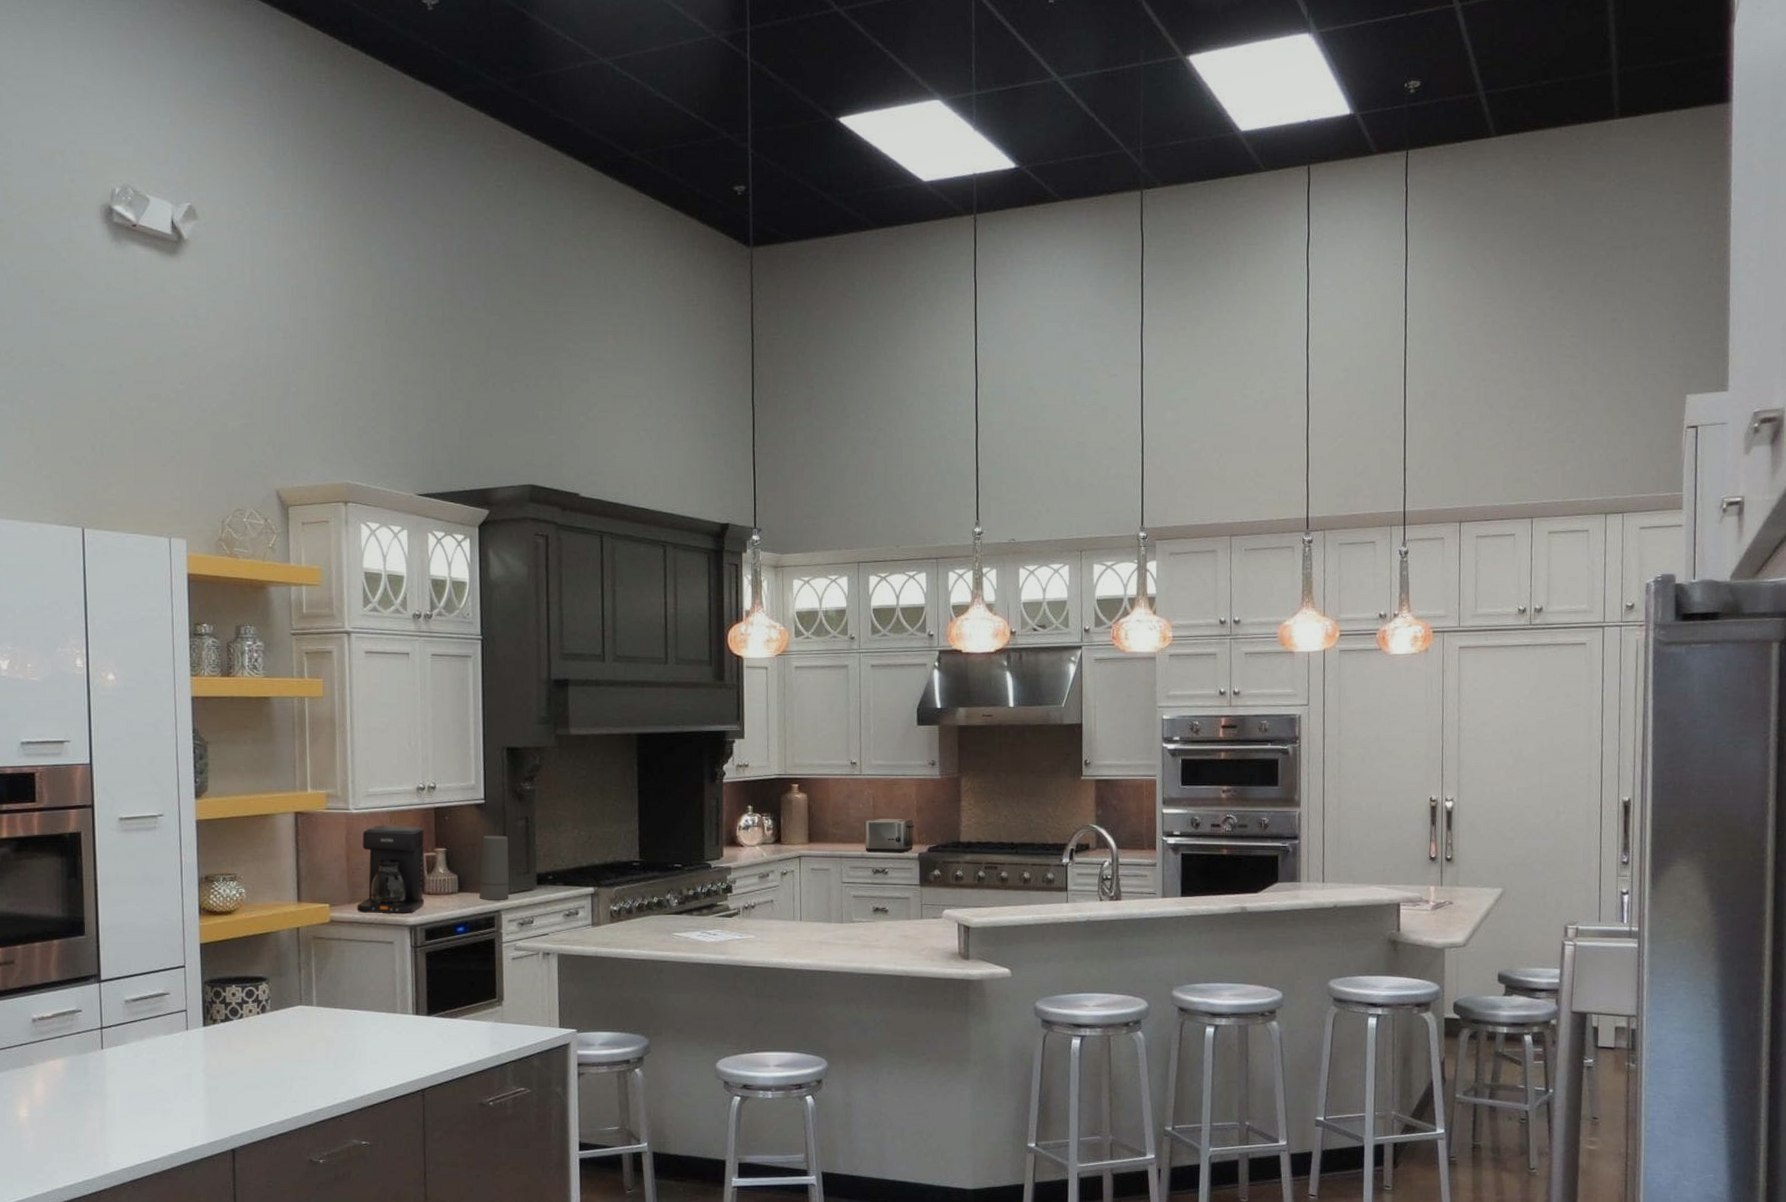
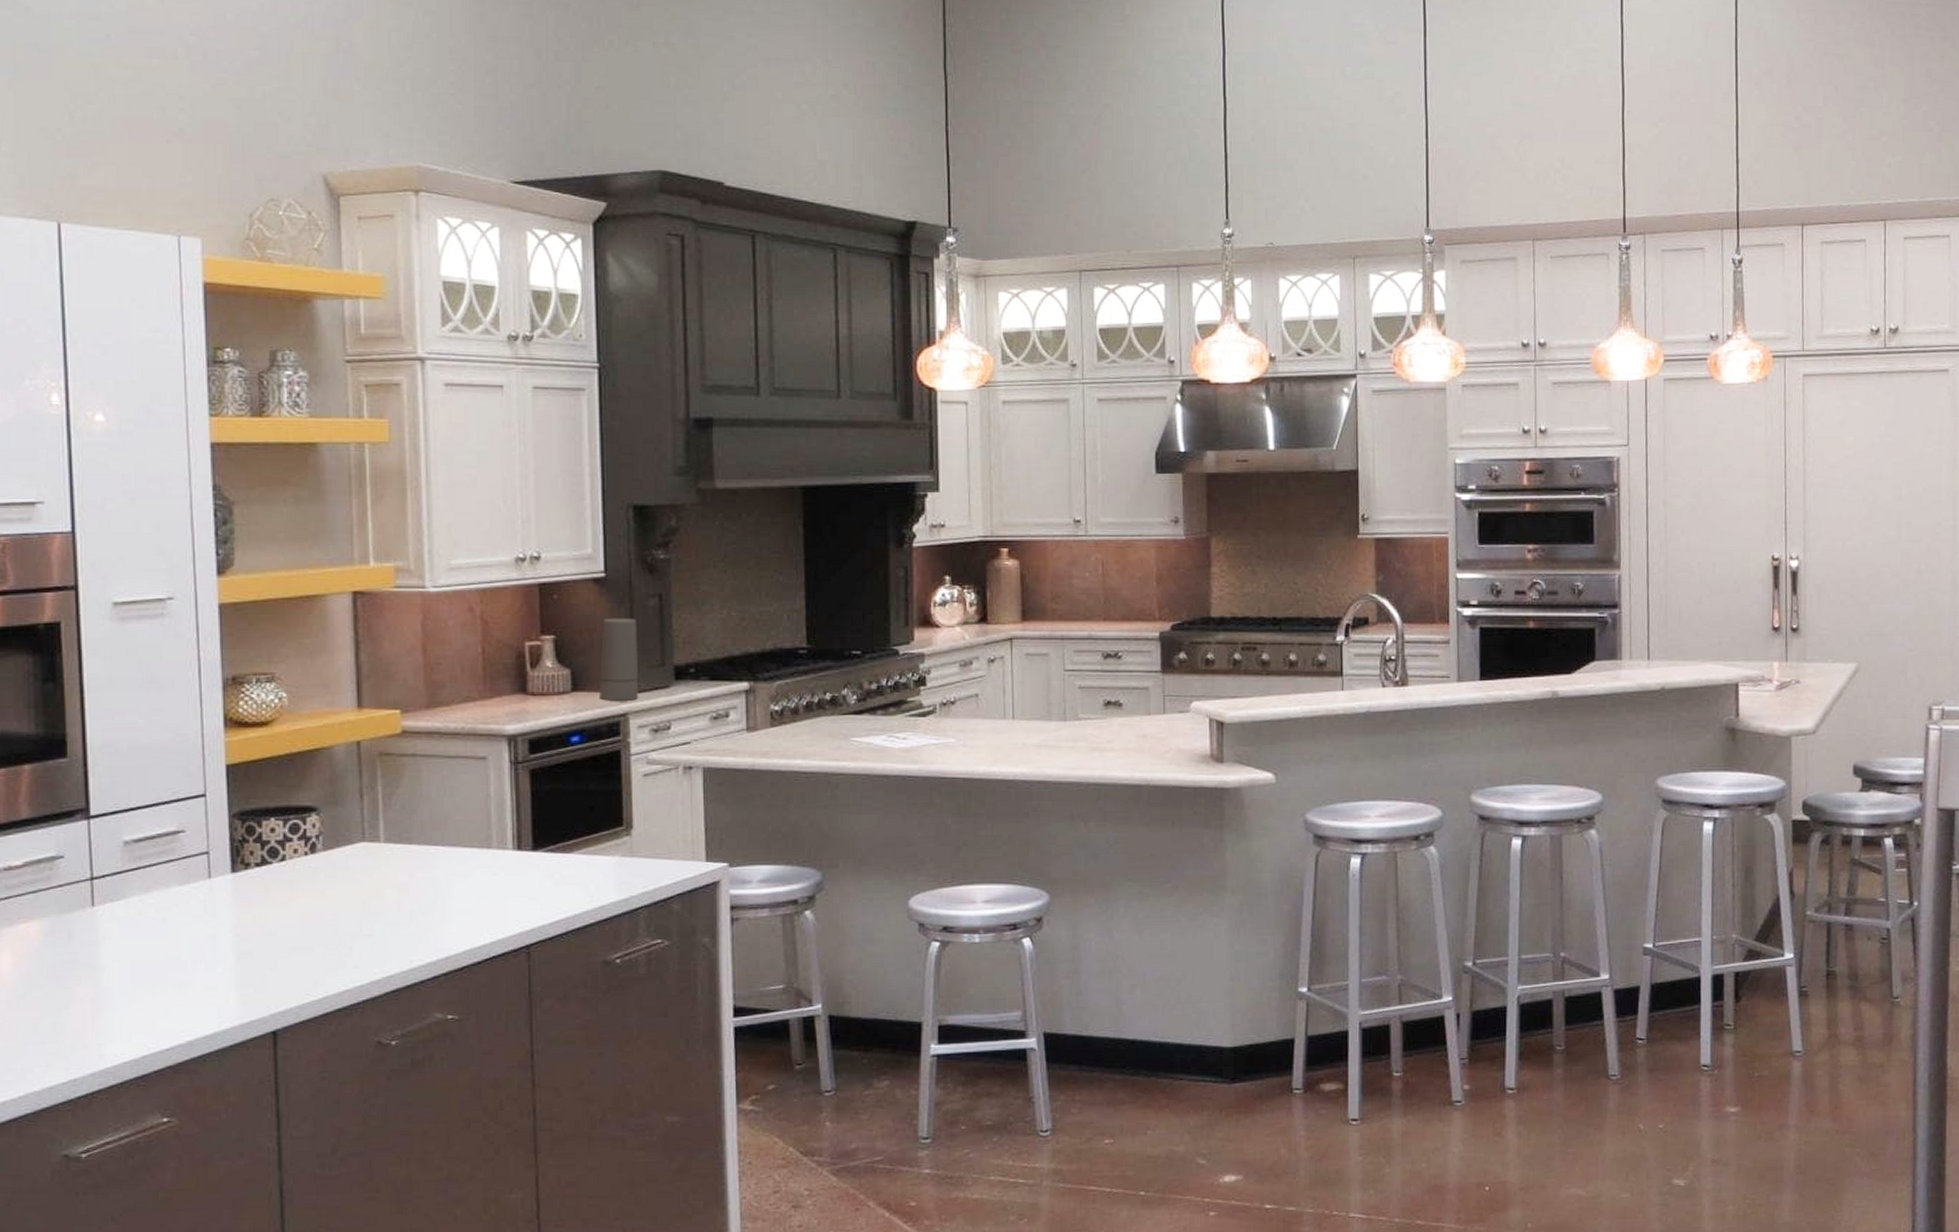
coffee maker: present [357,825,425,914] -> none [437,608,528,721]
toaster: present [864,818,915,853] -> none [1091,589,1155,633]

